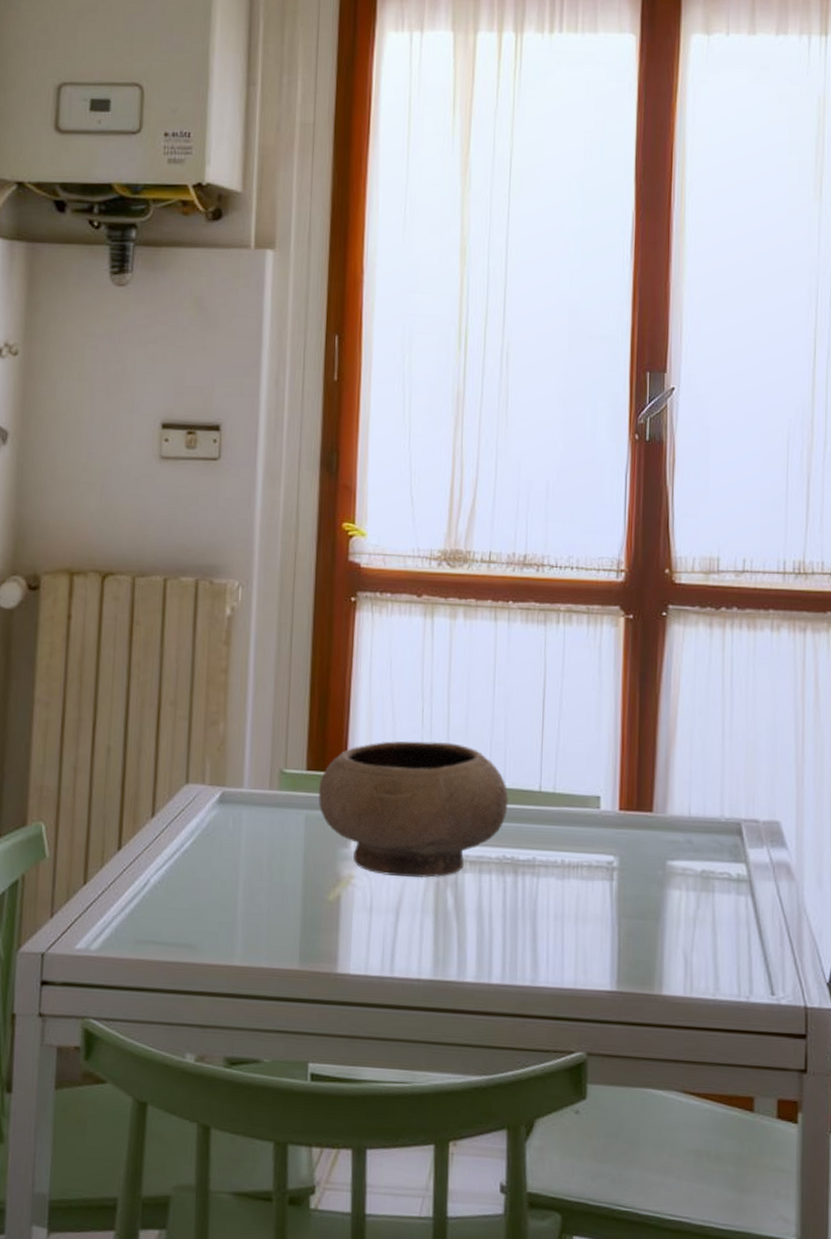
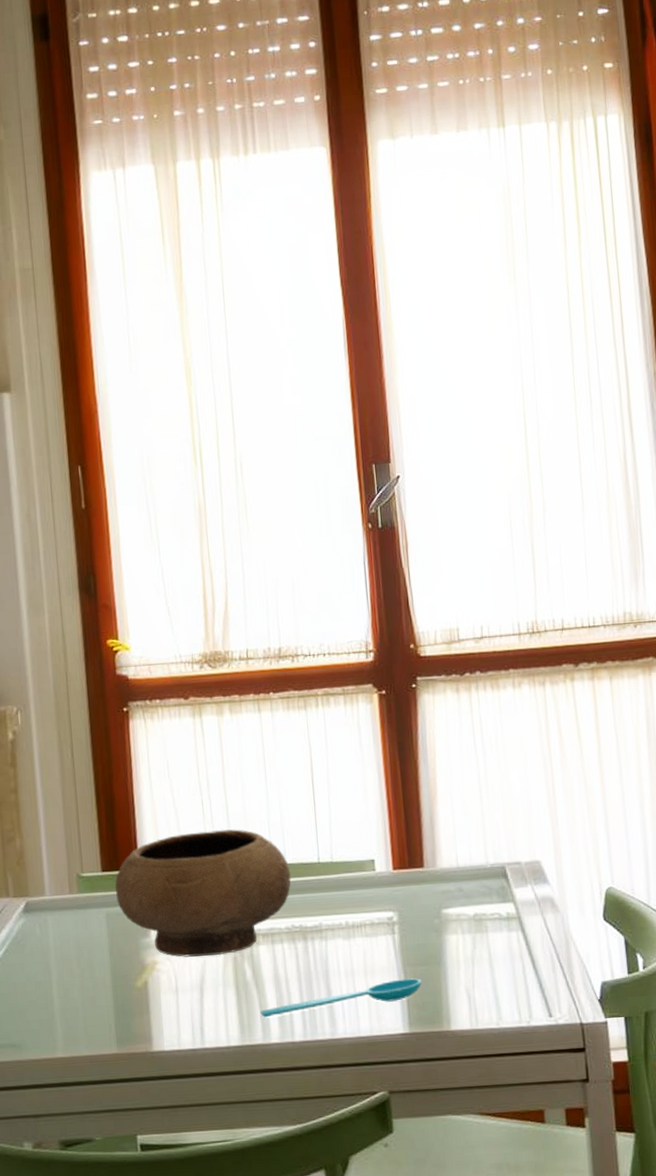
spoon: none [458,930,636,955] -> present [260,977,422,1018]

